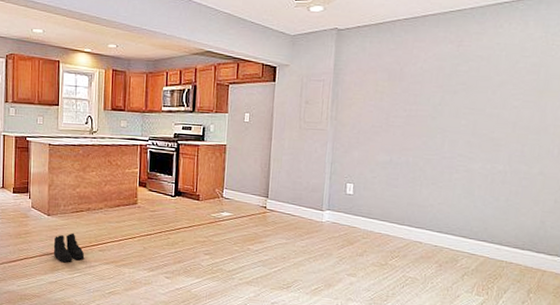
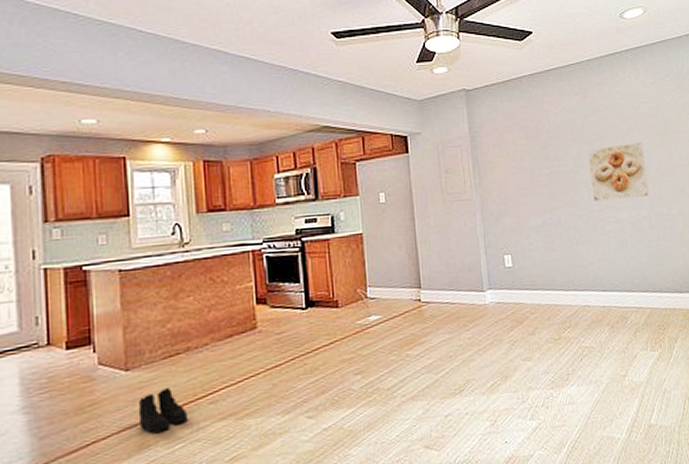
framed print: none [446,96,515,152] -> present [587,142,649,202]

